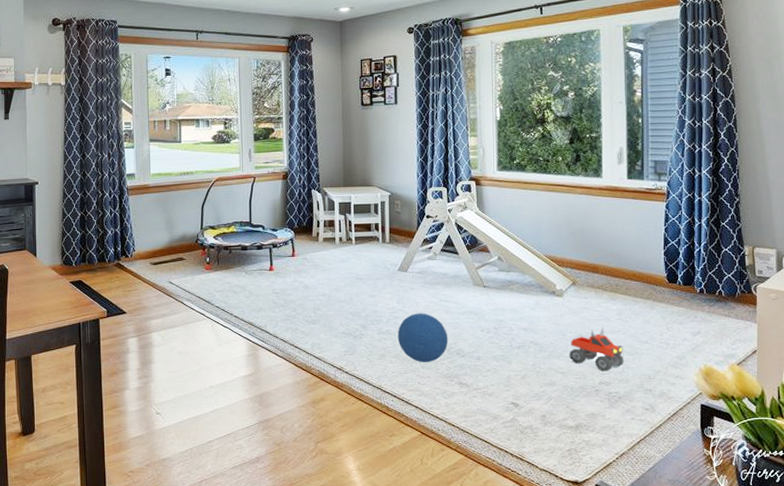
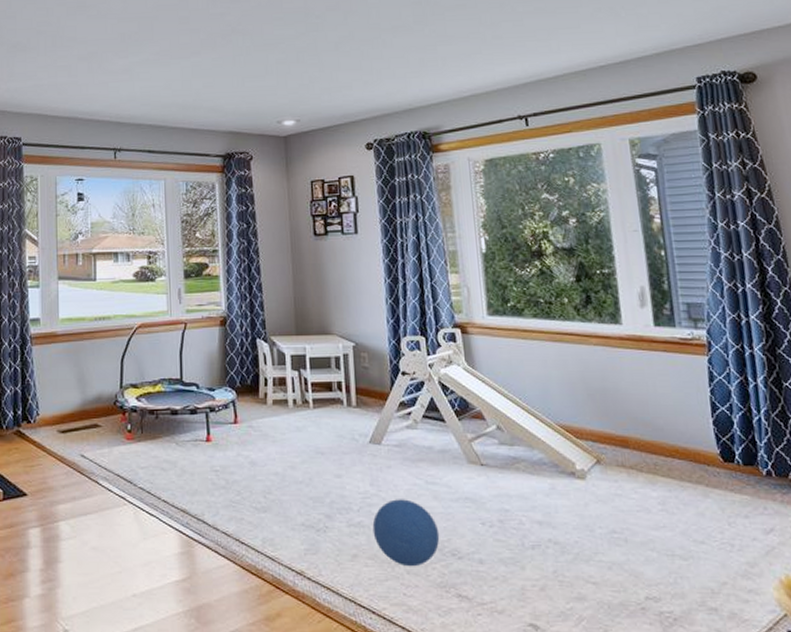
toy truck: present [569,326,624,372] -> none [601,520,676,582]

